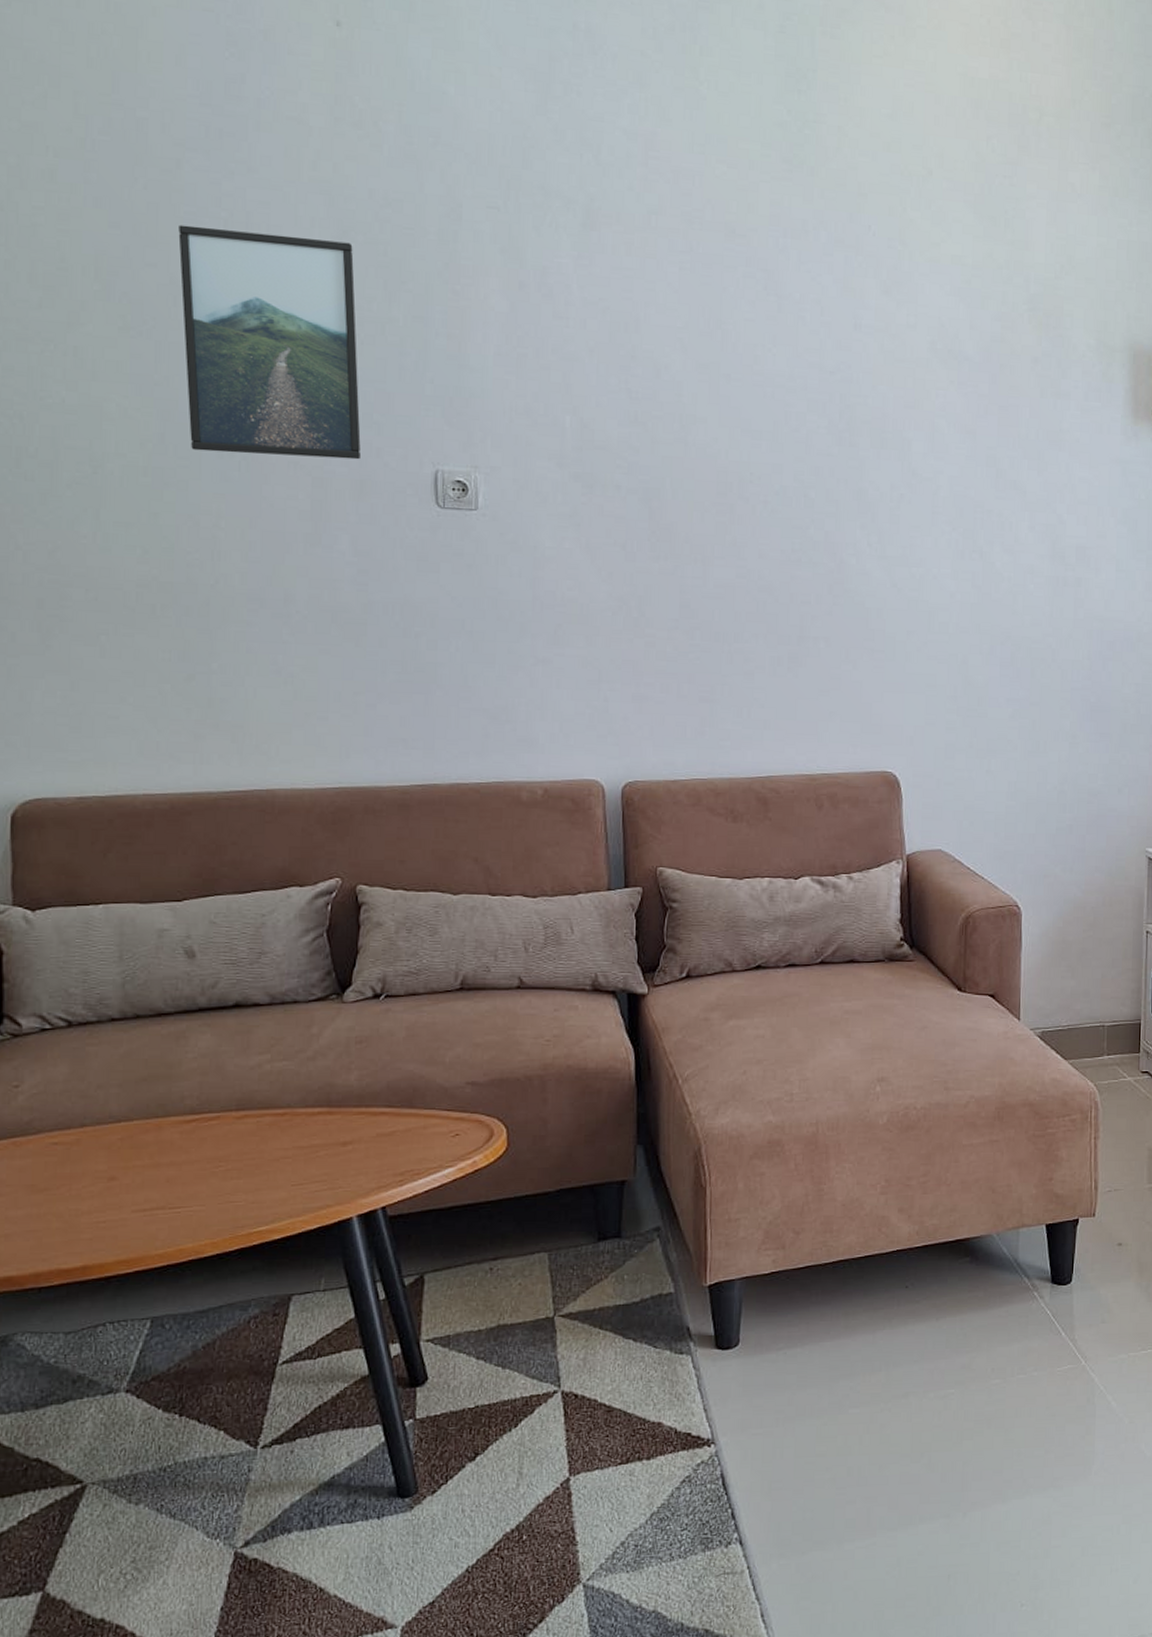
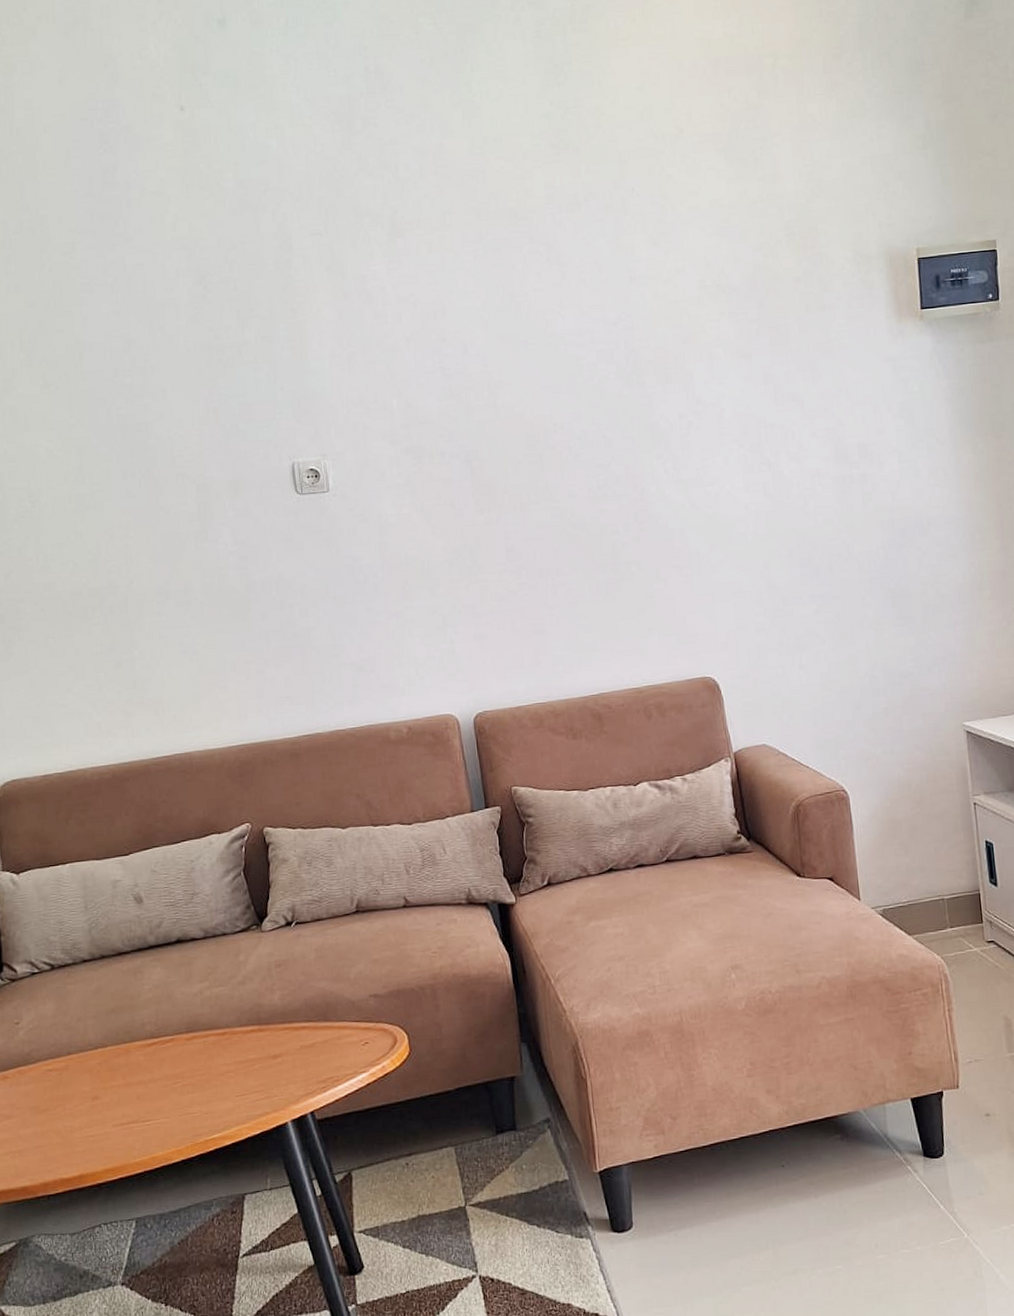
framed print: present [178,224,362,460] -> none [78,285,233,476]

